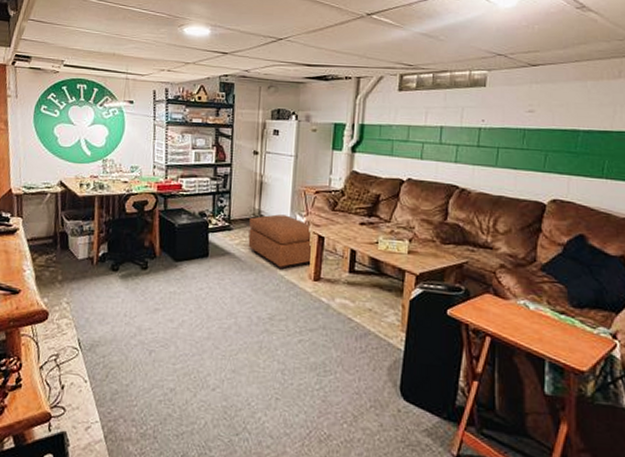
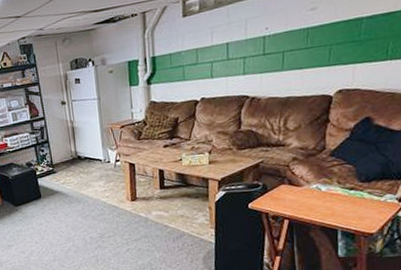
ottoman: present [248,214,313,270] -> none [69,151,128,197]

